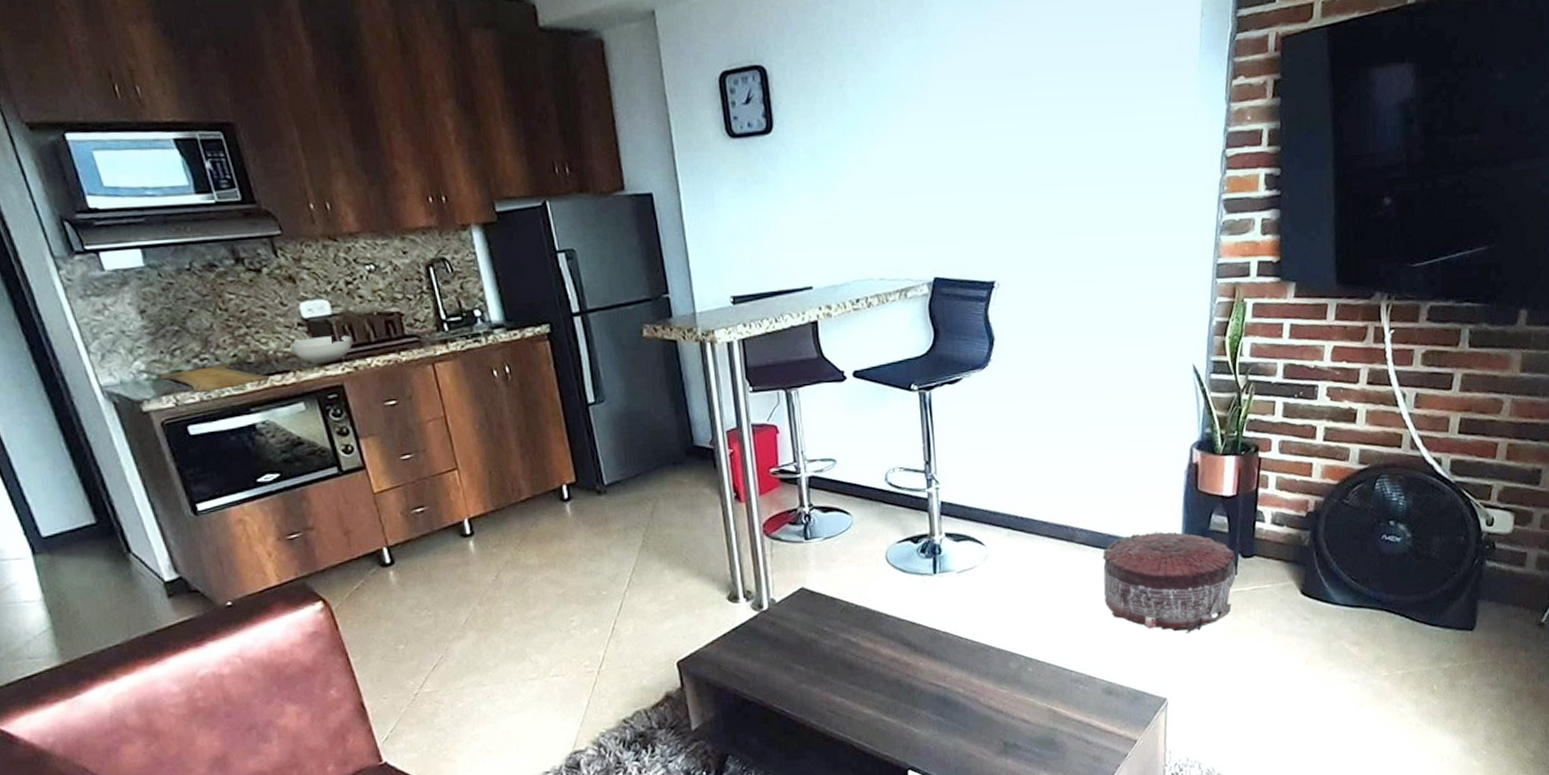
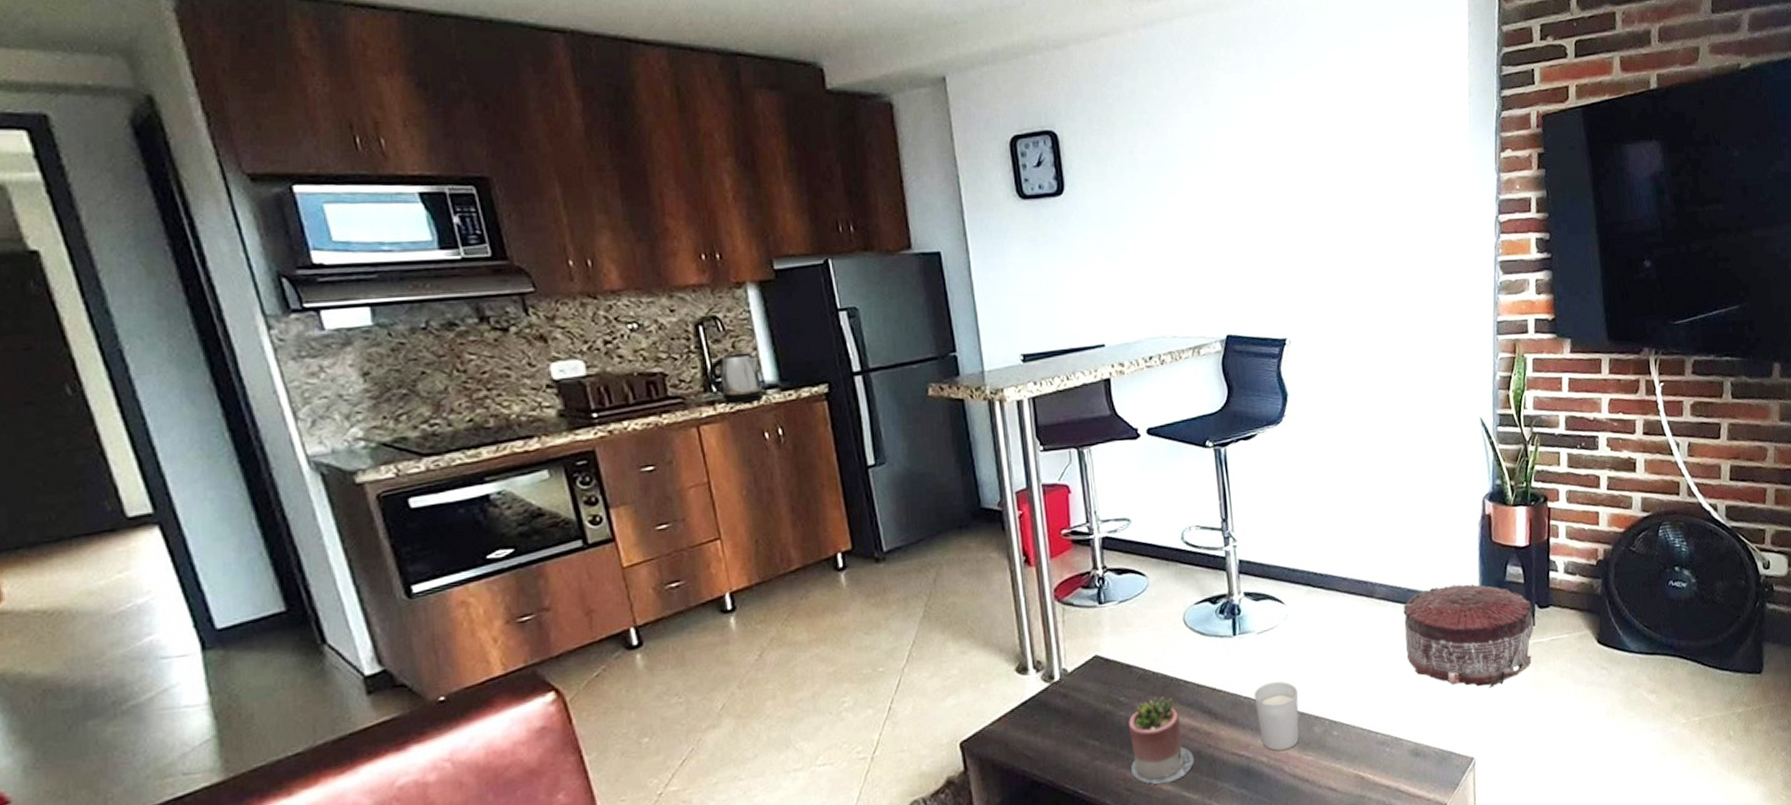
cutting board: present [160,364,271,394] -> none [380,429,511,463]
bowl: present [290,335,353,364] -> none [536,397,608,428]
kettle: none [439,292,490,344] -> present [707,351,763,406]
succulent planter: none [832,628,894,709] -> present [1129,696,1194,785]
candle holder: none [952,618,996,683] -> present [1253,681,1300,751]

